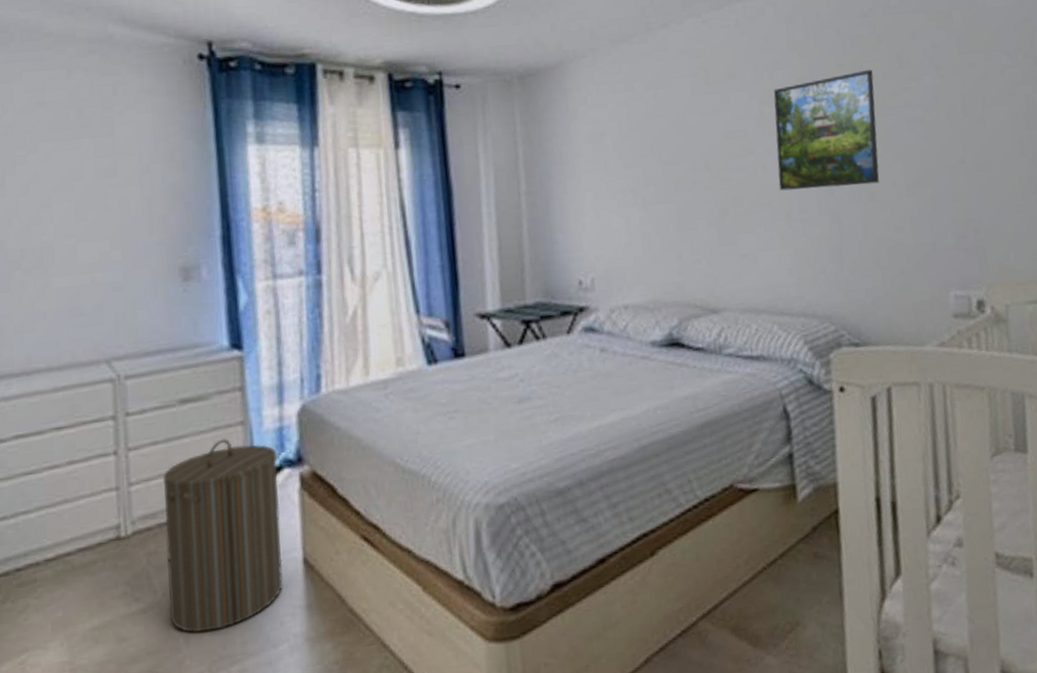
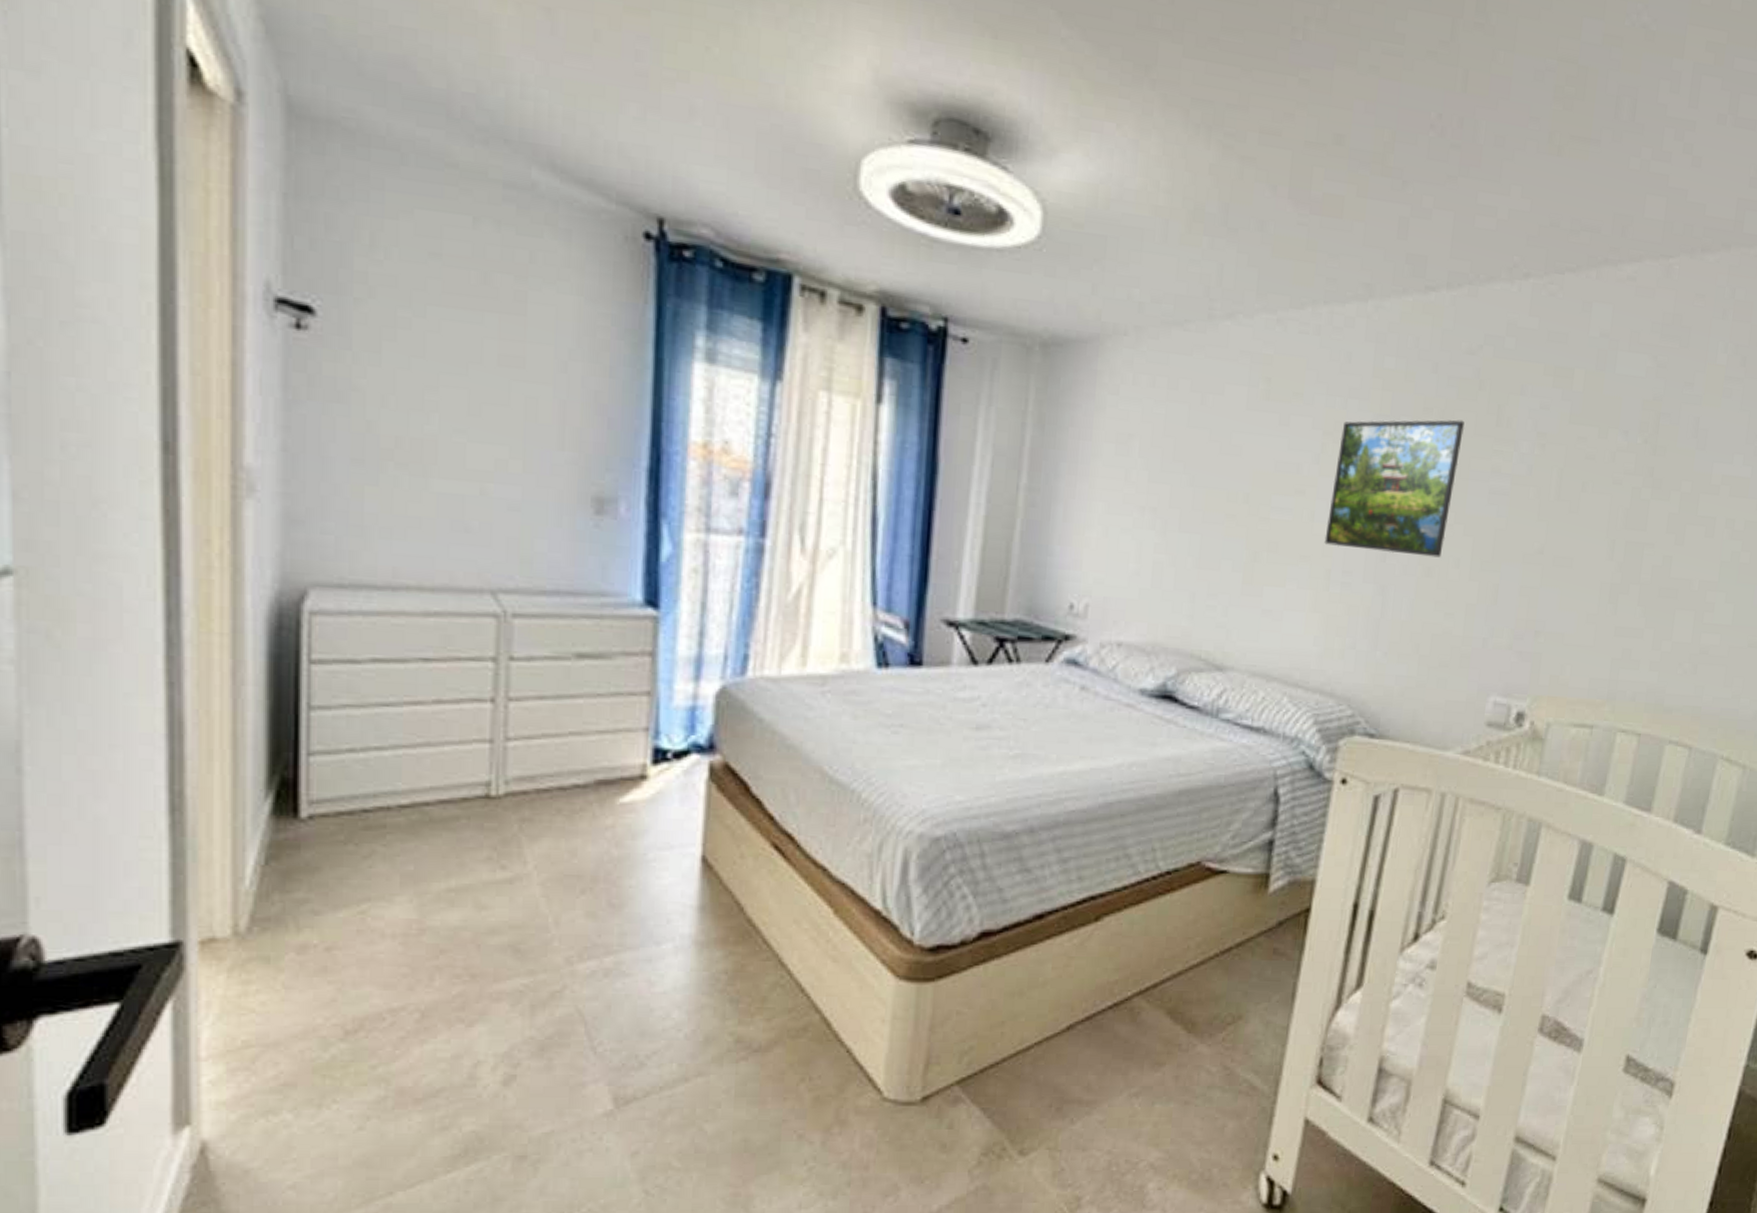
laundry hamper: present [162,438,283,633] -> none [539,707,686,916]

